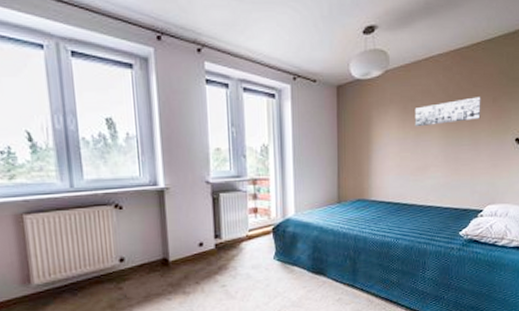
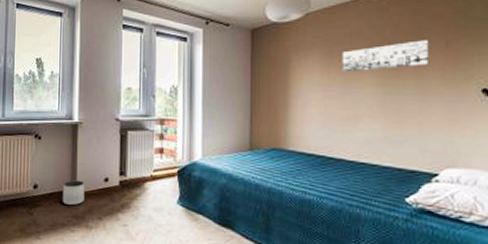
planter: none [153,248,179,275] -> present [62,180,85,206]

